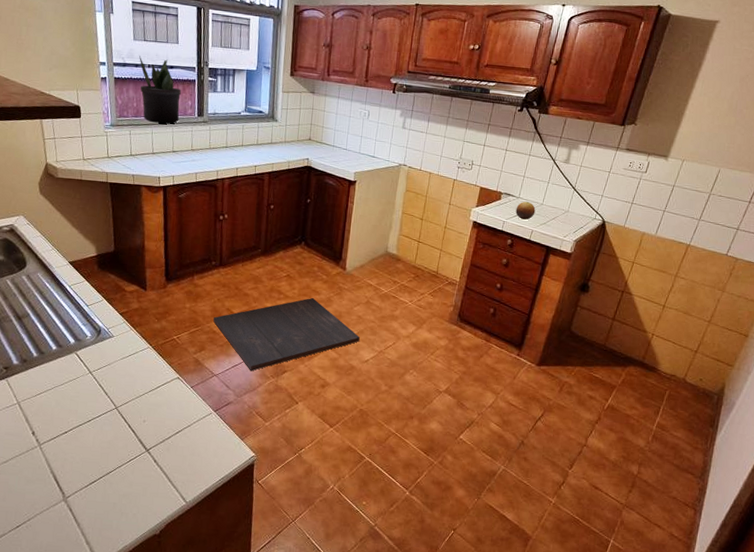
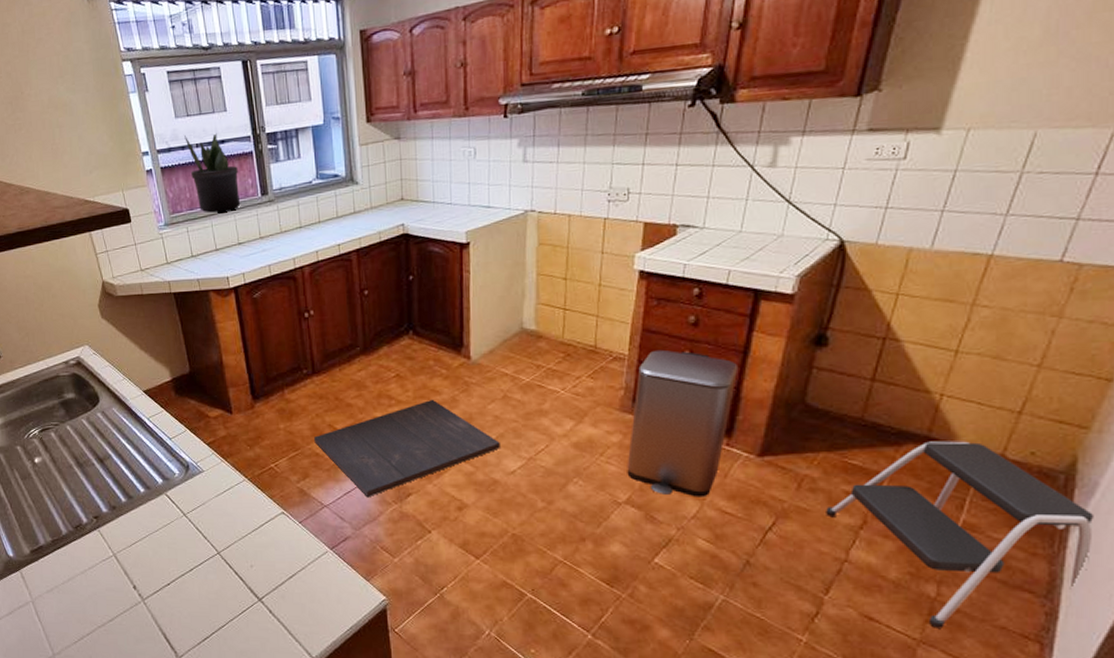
pedal bin: none [448,280,531,392] -> present [627,349,739,497]
fruit: present [515,201,536,220] -> none [701,231,731,258]
step stool: none [576,365,731,497] -> present [826,441,1093,628]

